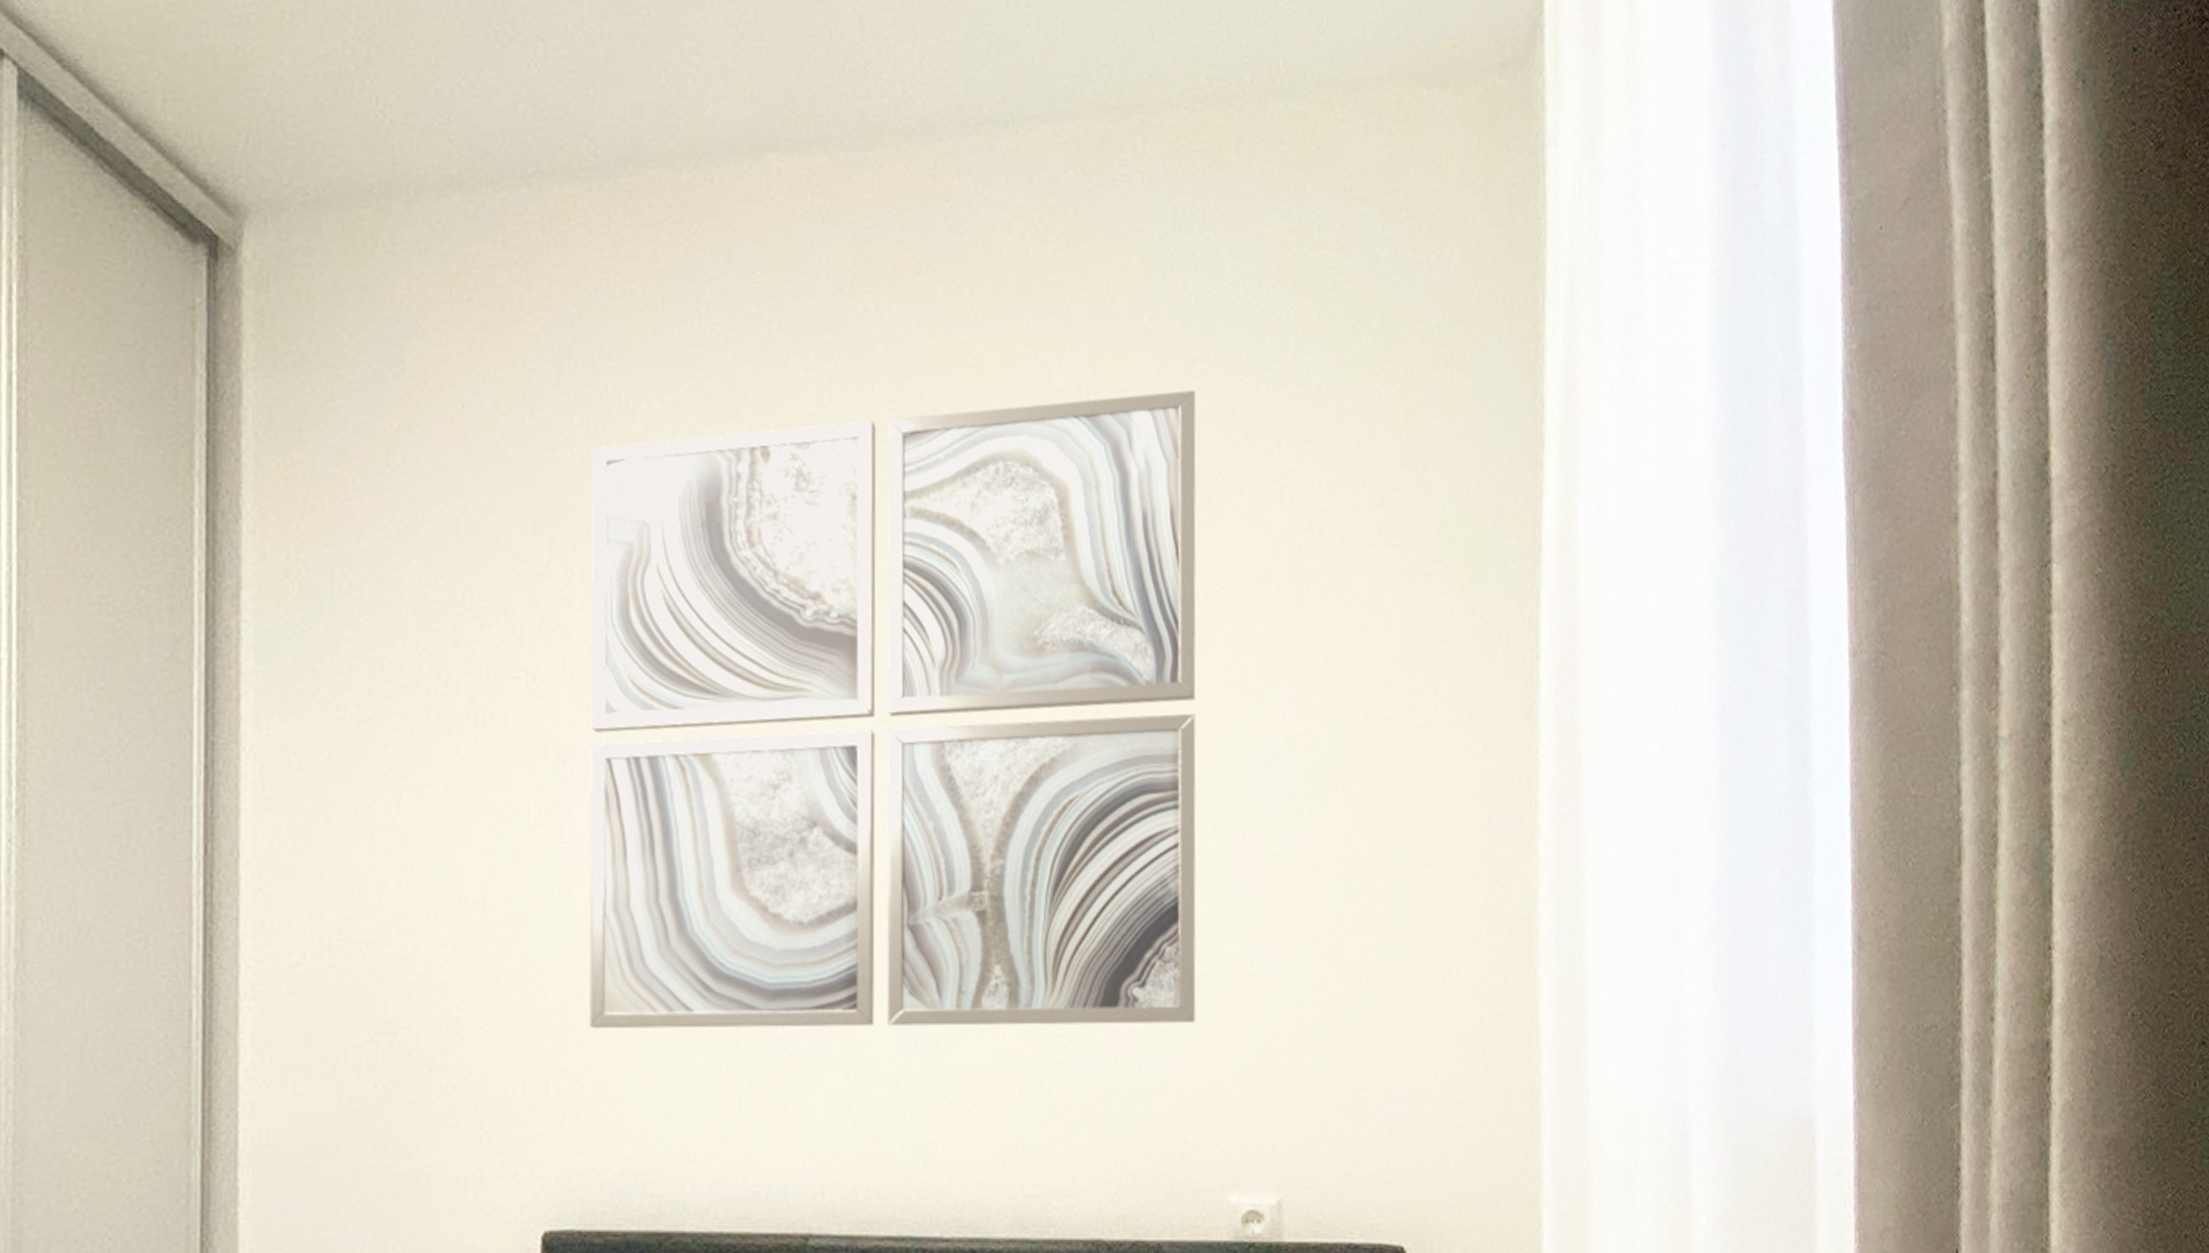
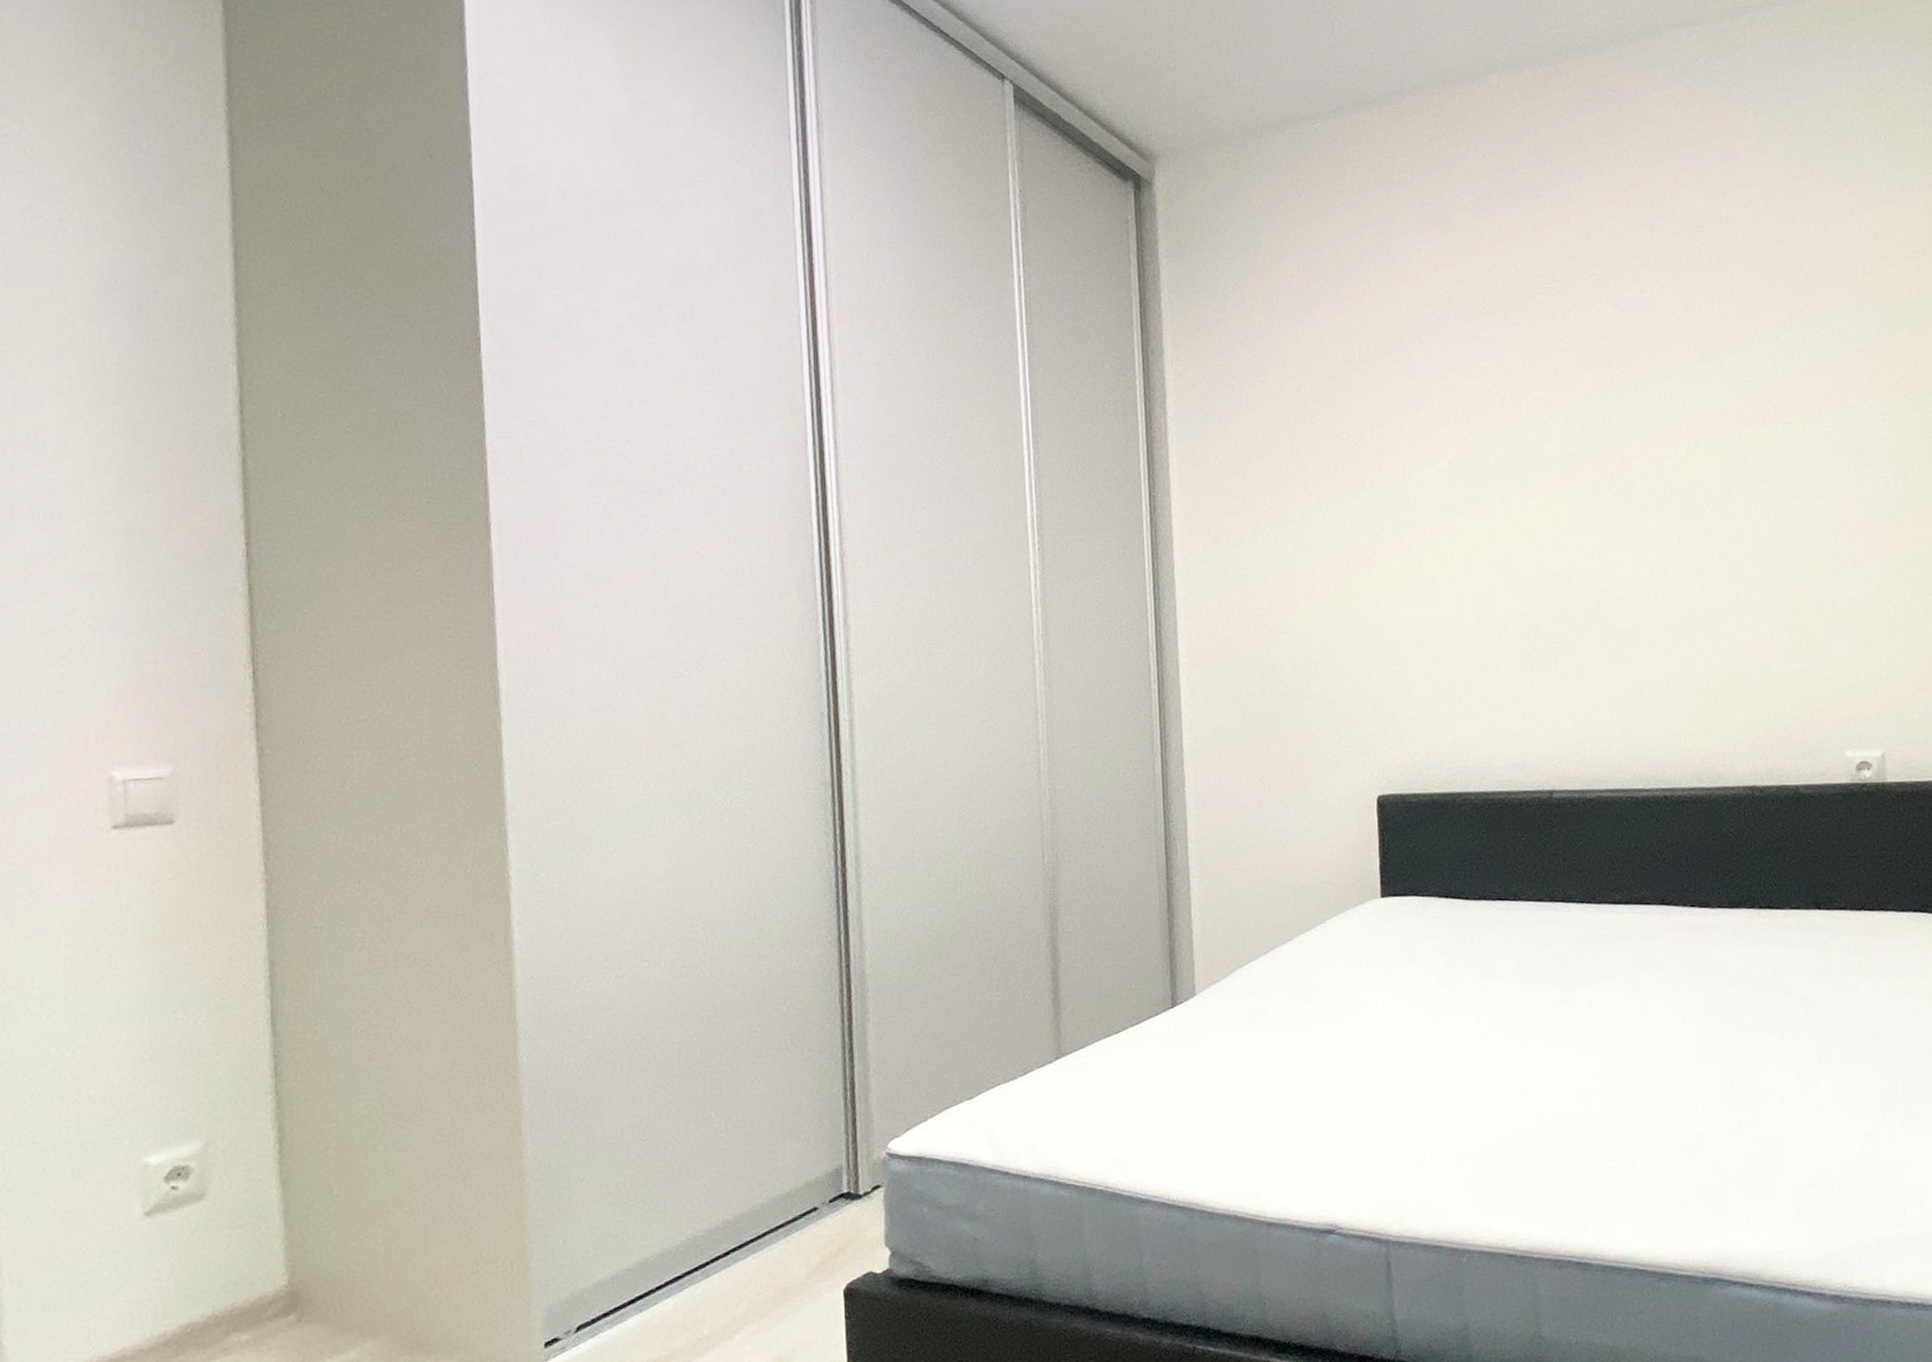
wall art: present [589,390,1196,1029] -> none [1384,199,1817,663]

